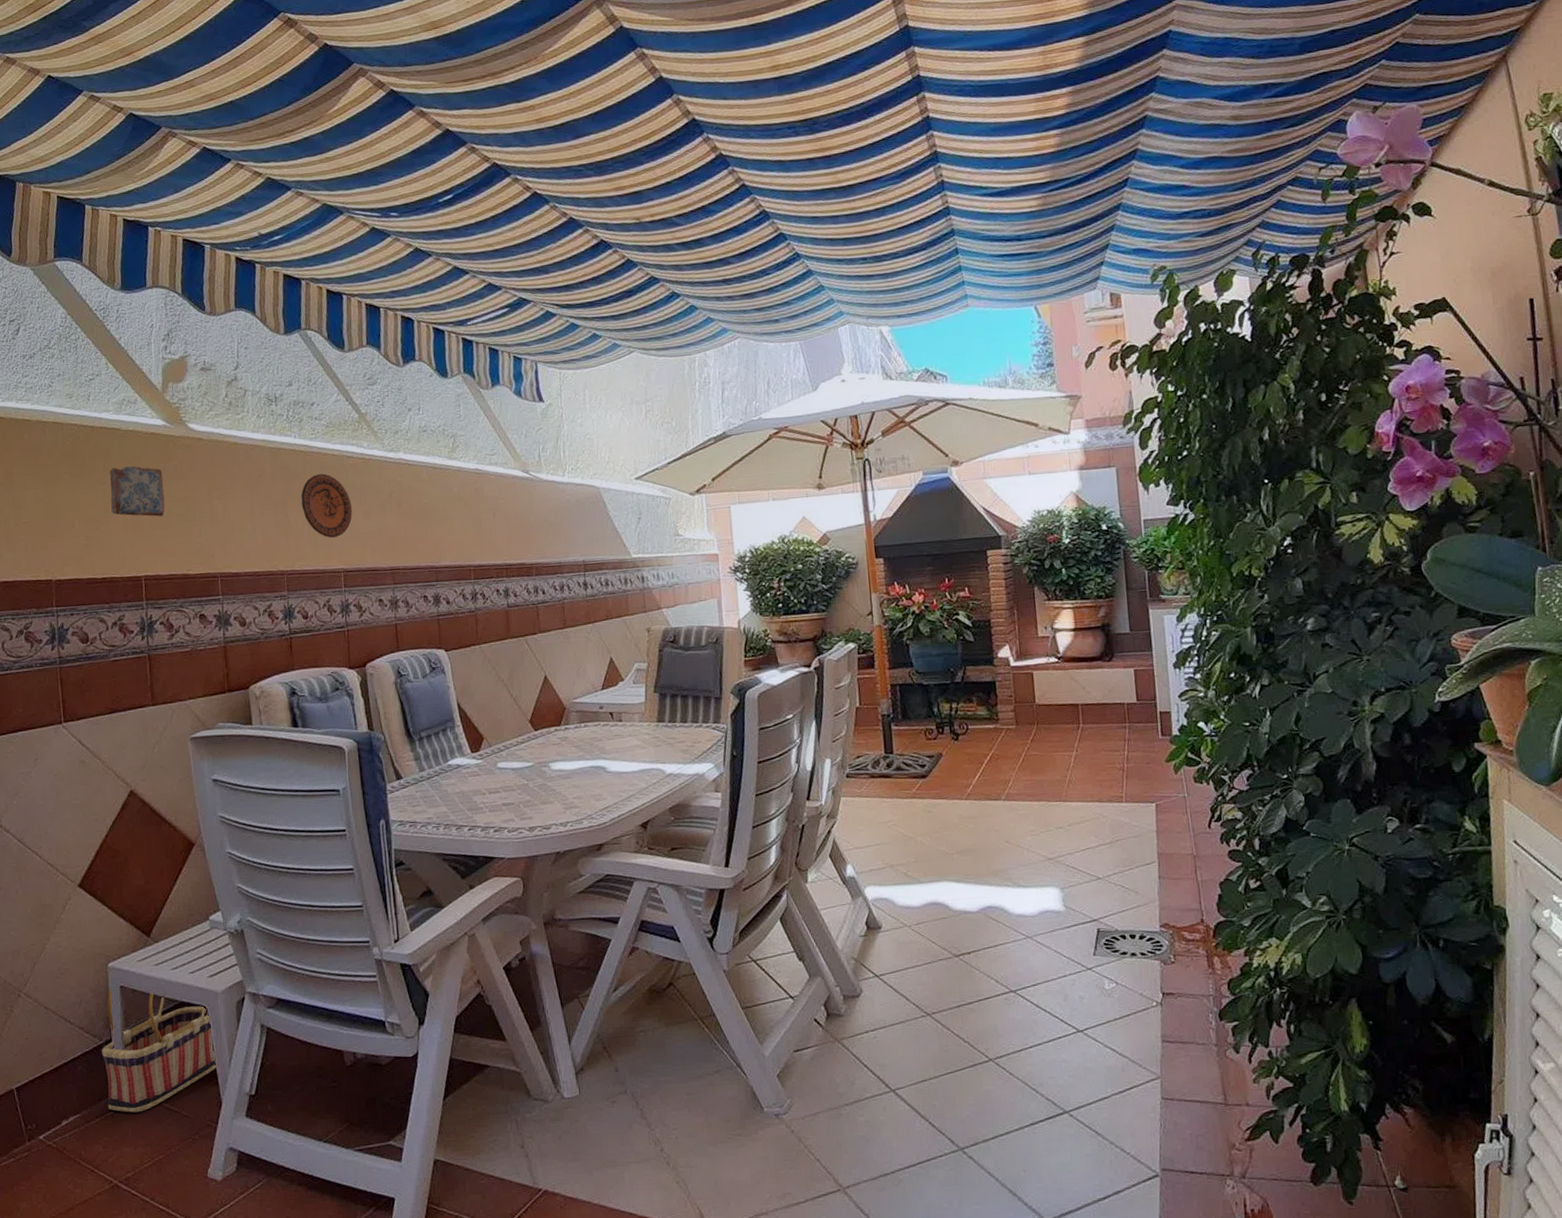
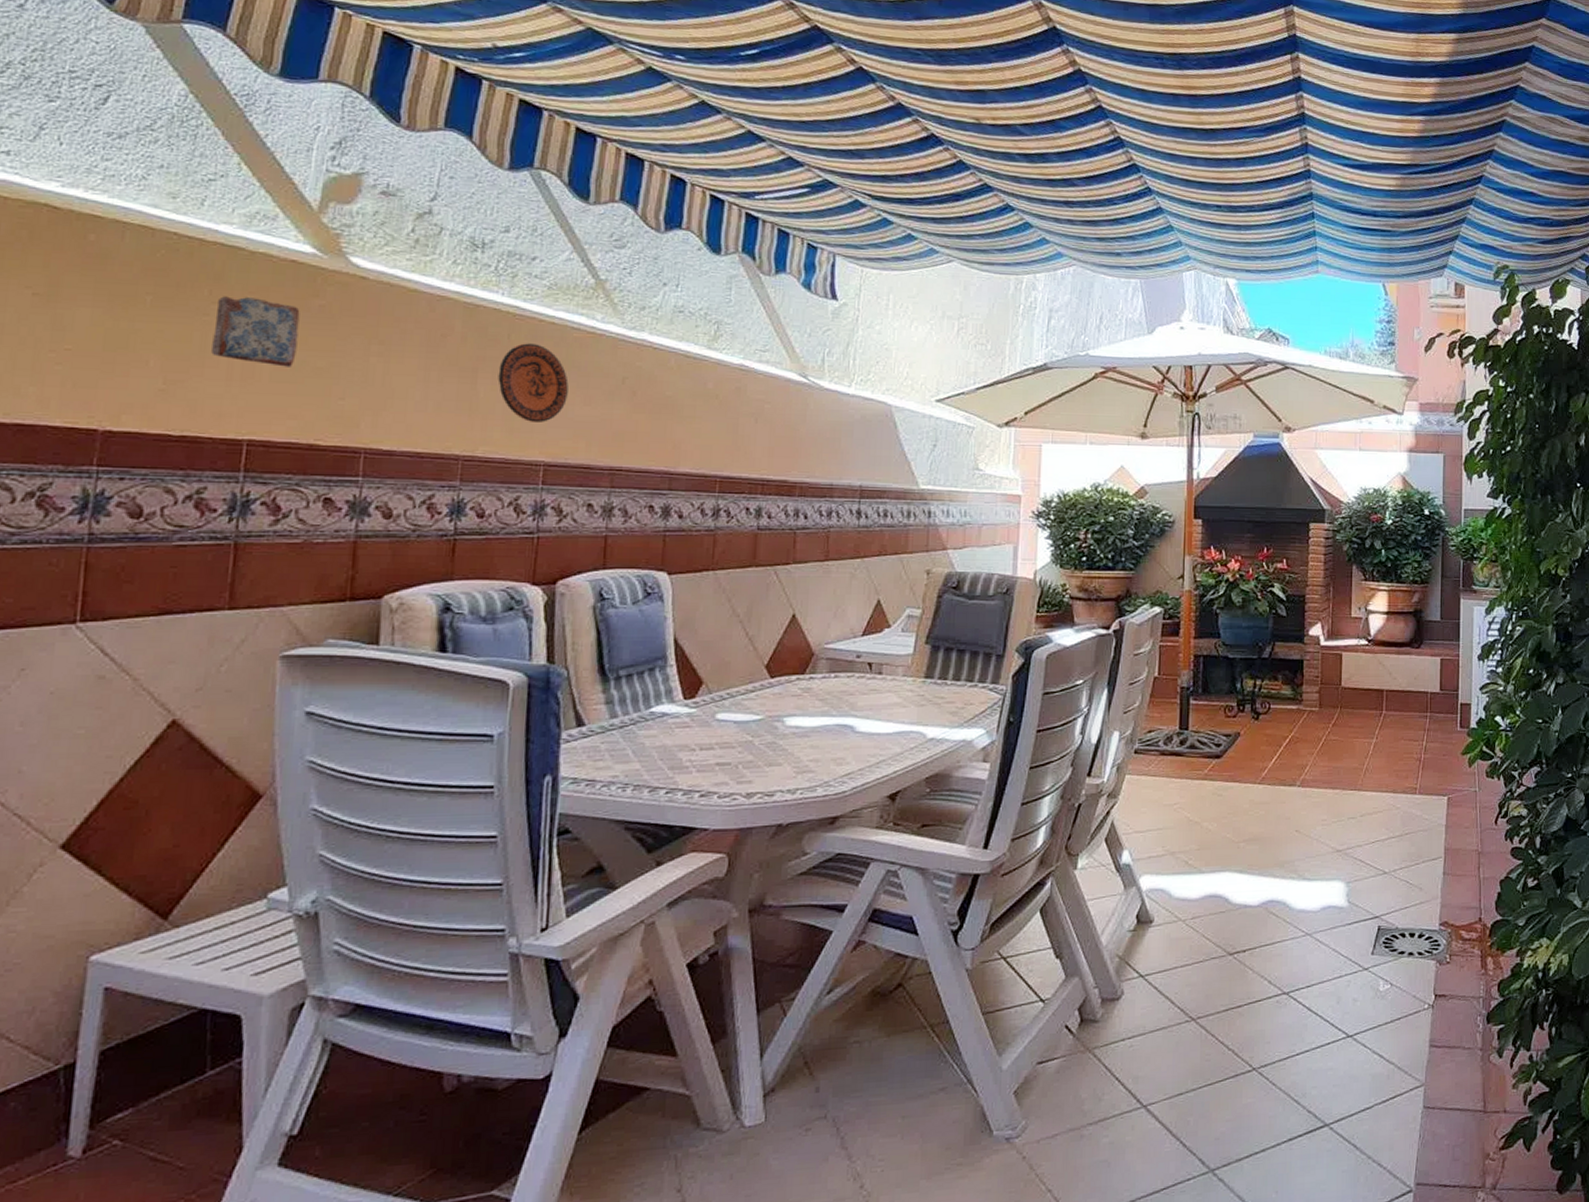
basket: present [101,986,218,1113] -> none [51,988,245,1167]

